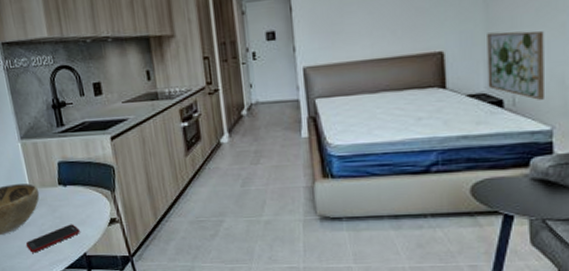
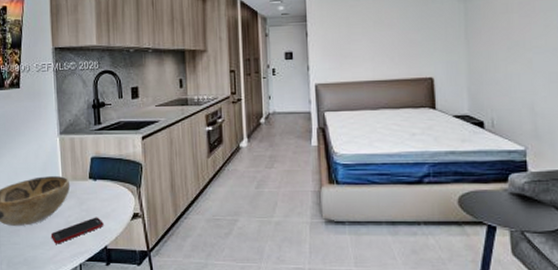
wall art: present [487,30,546,100] -> none [469,64,519,123]

